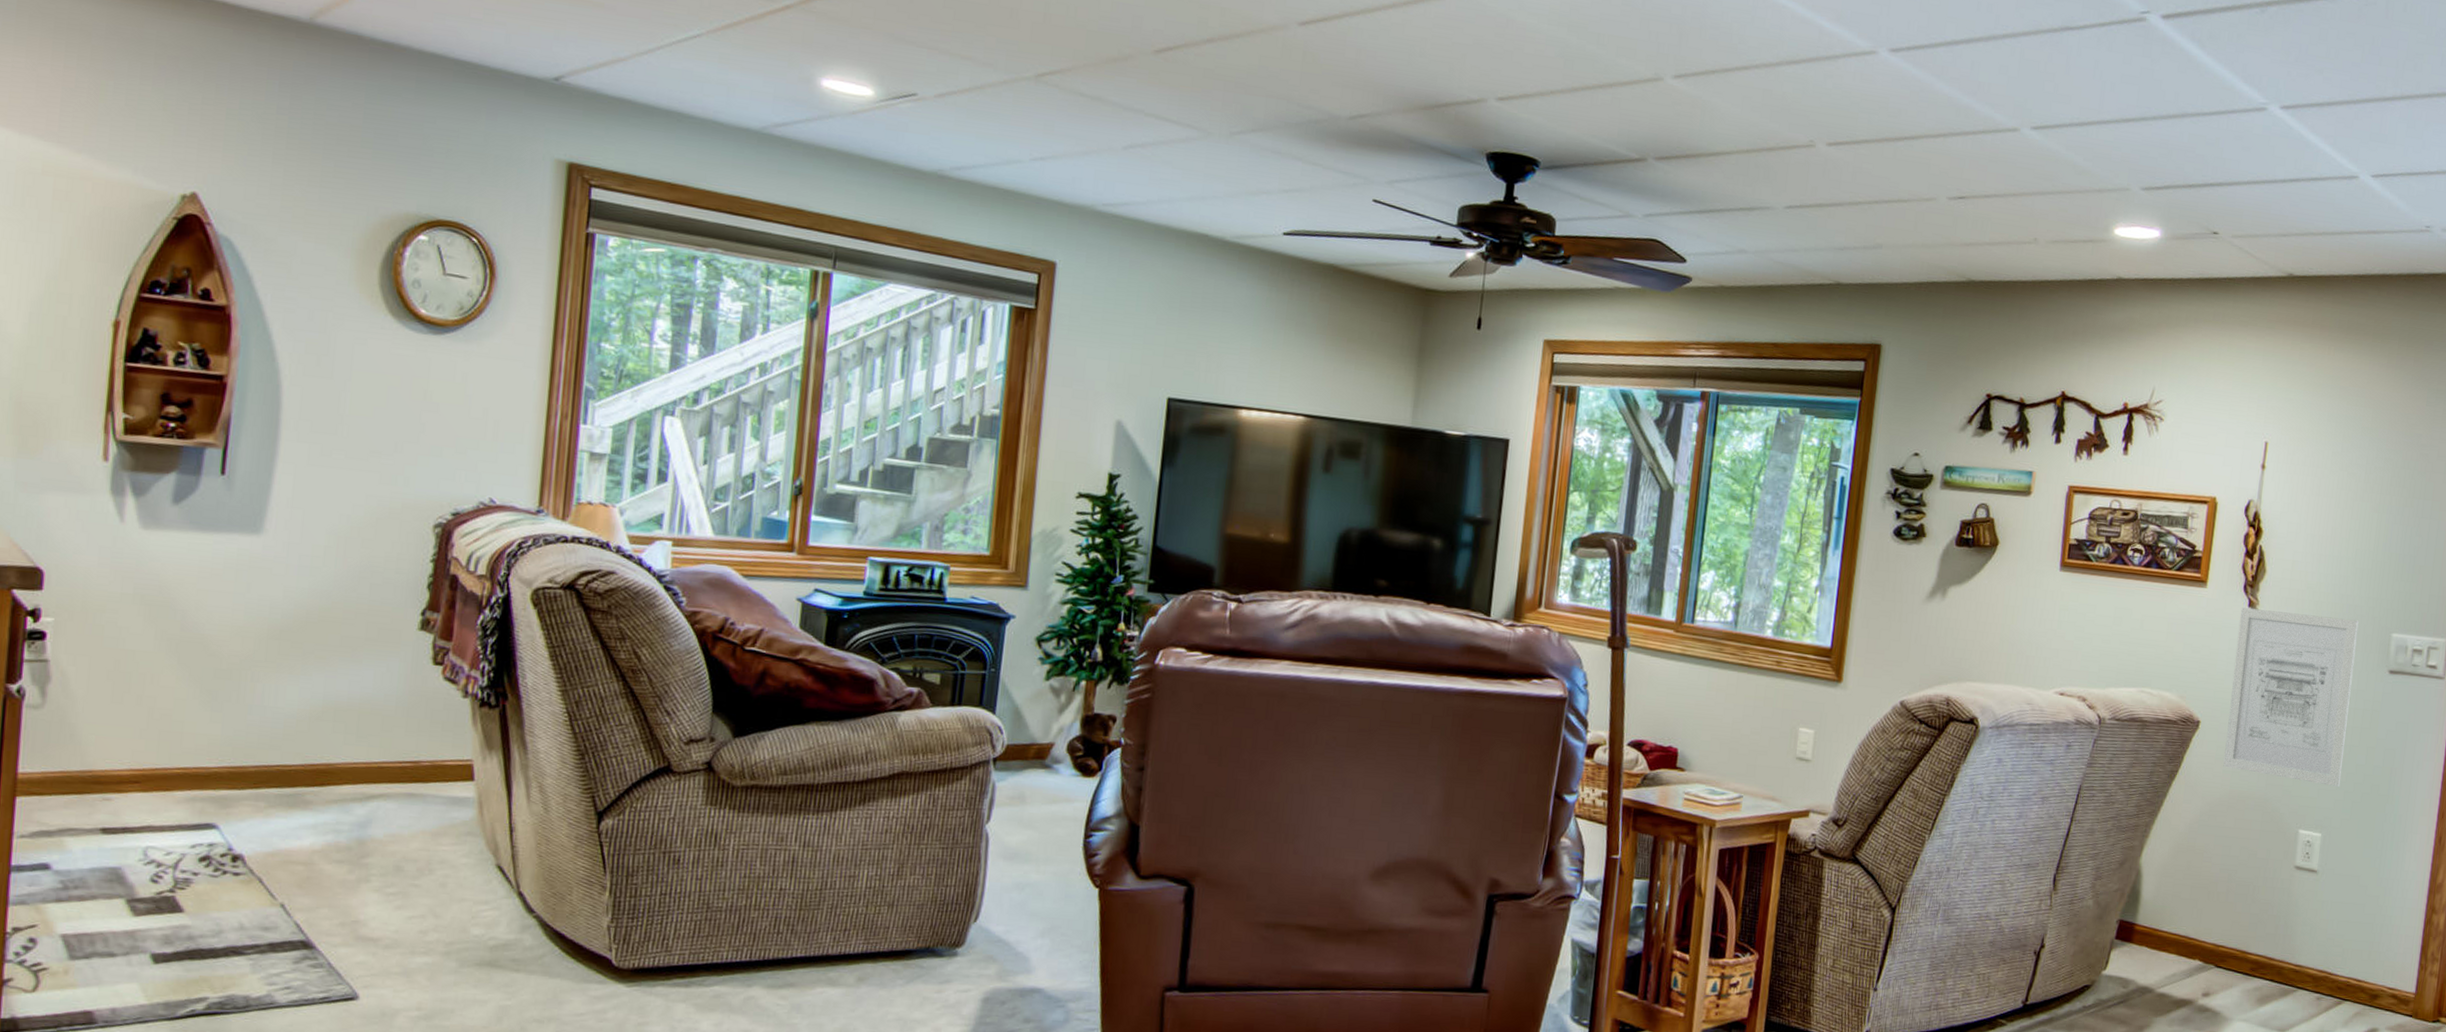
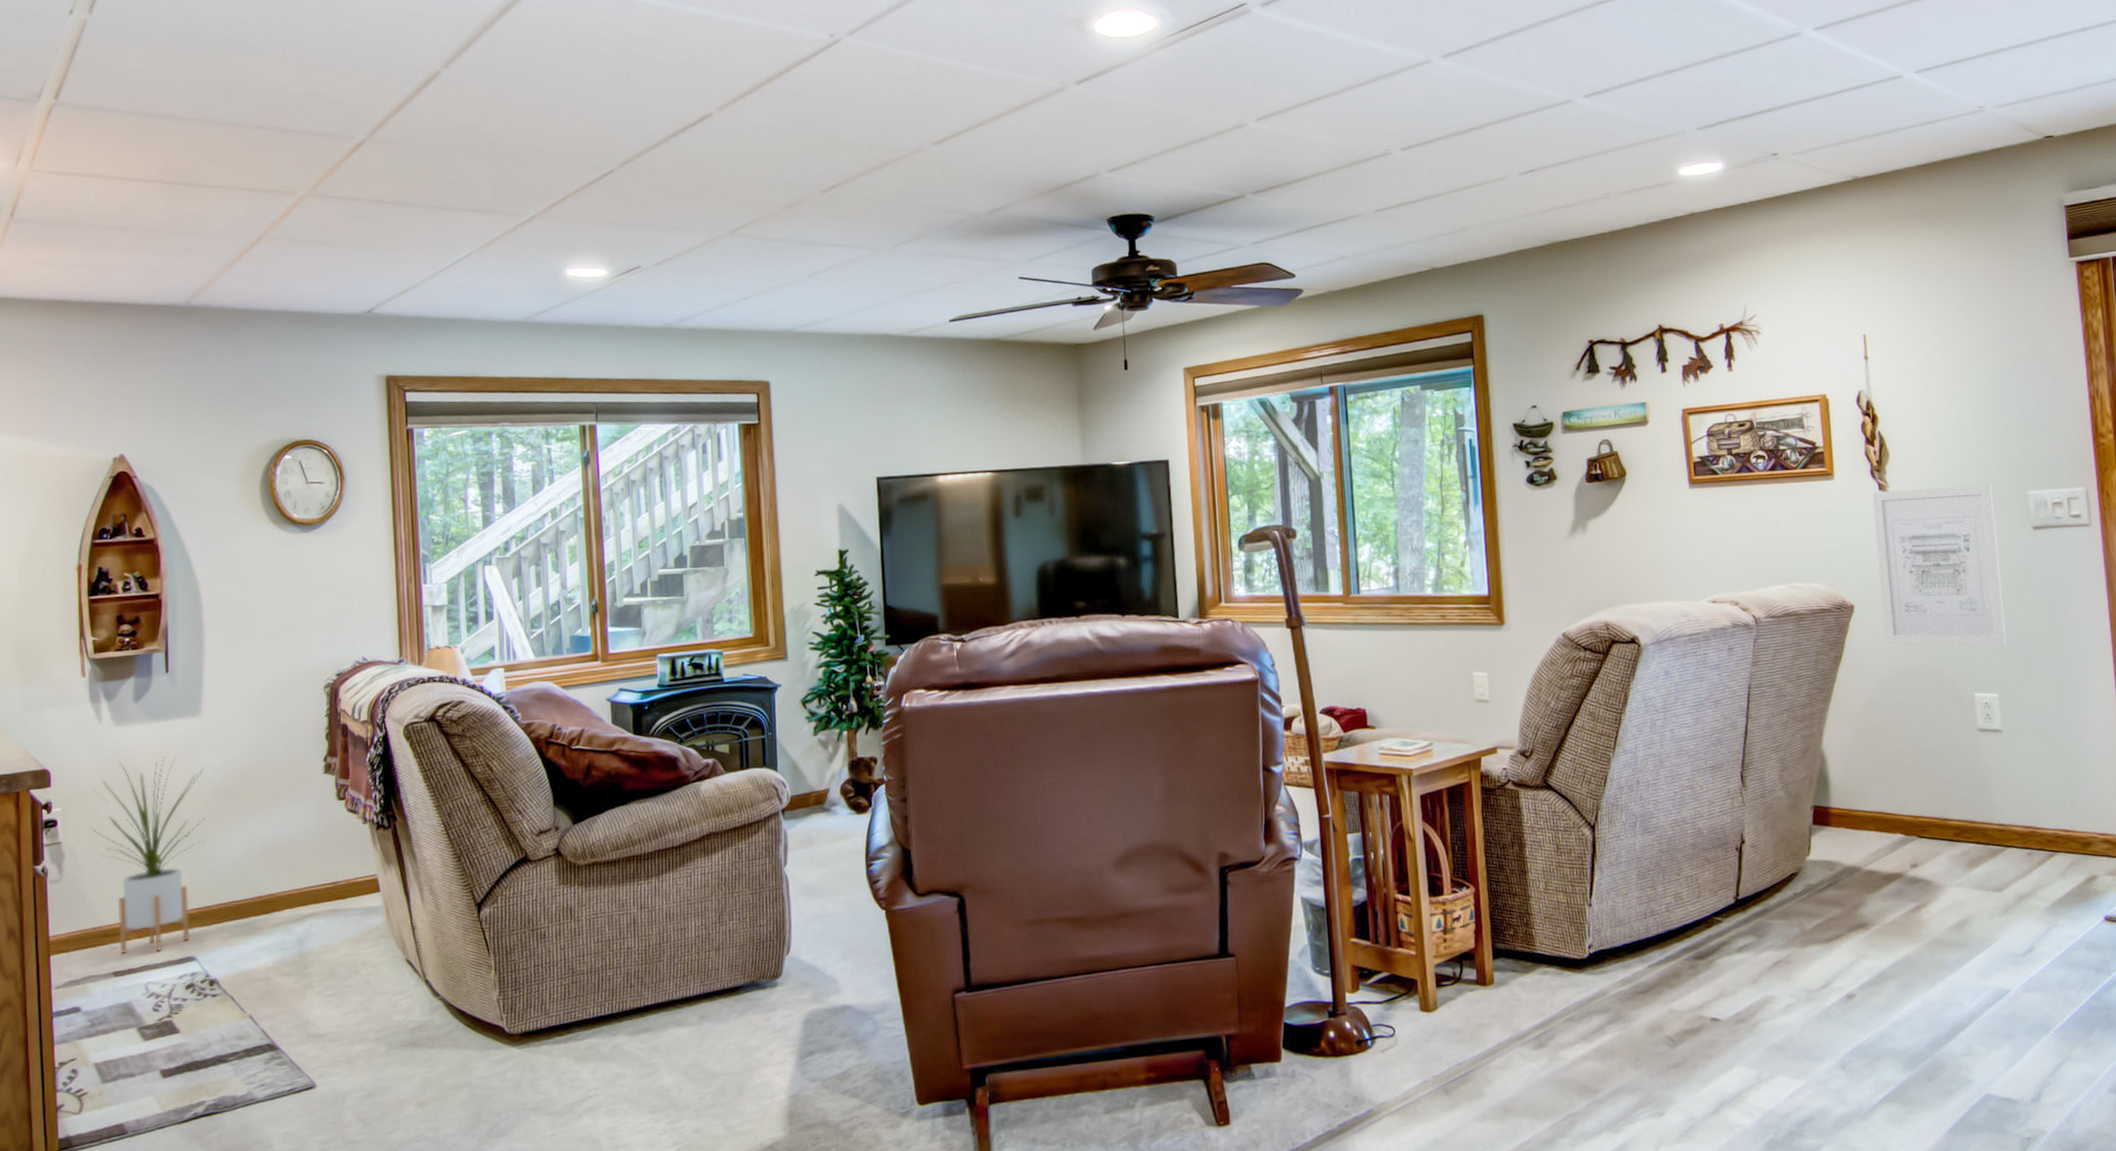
house plant: none [91,575,258,812] -> present [90,755,205,954]

